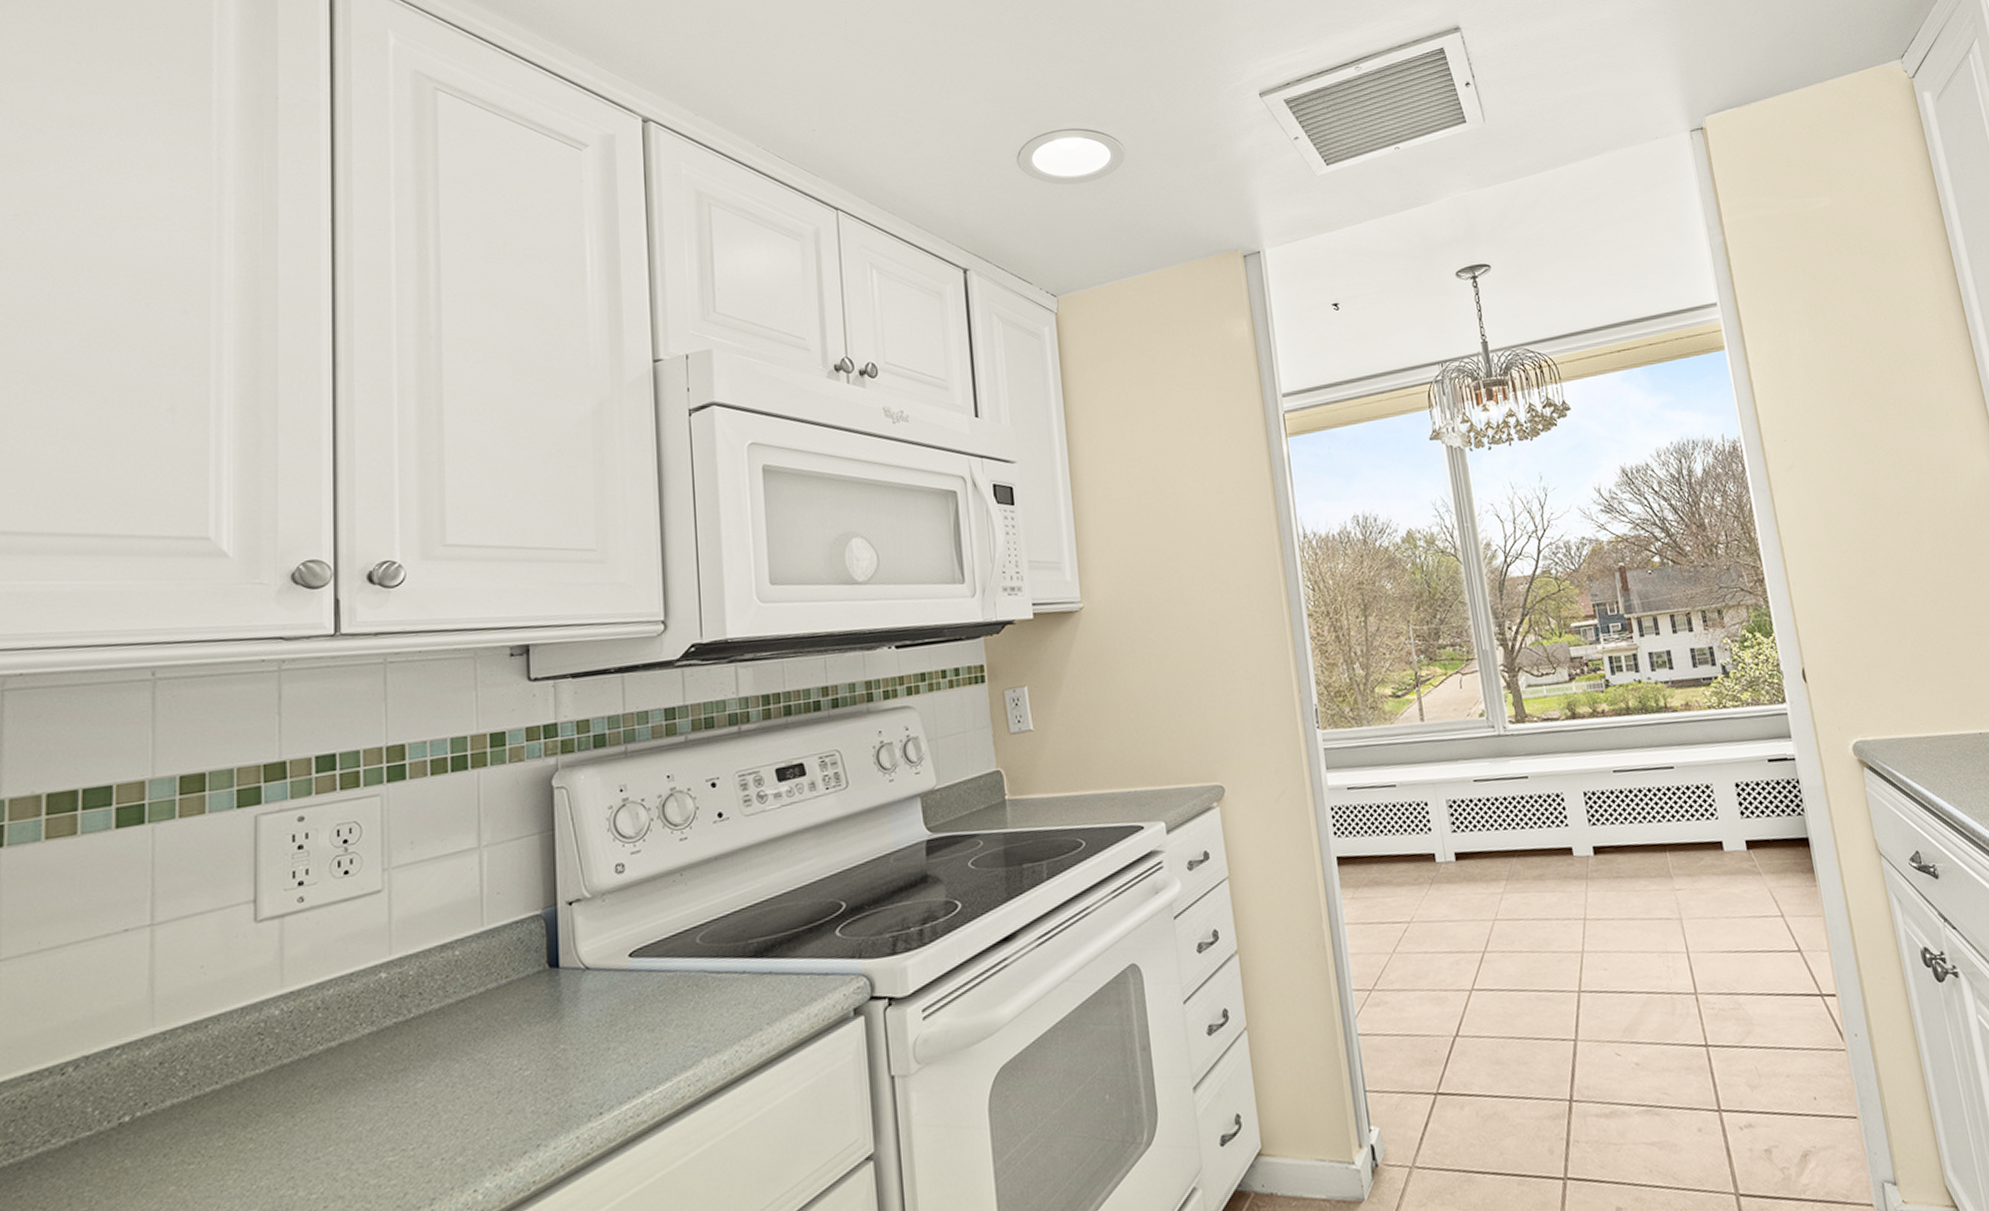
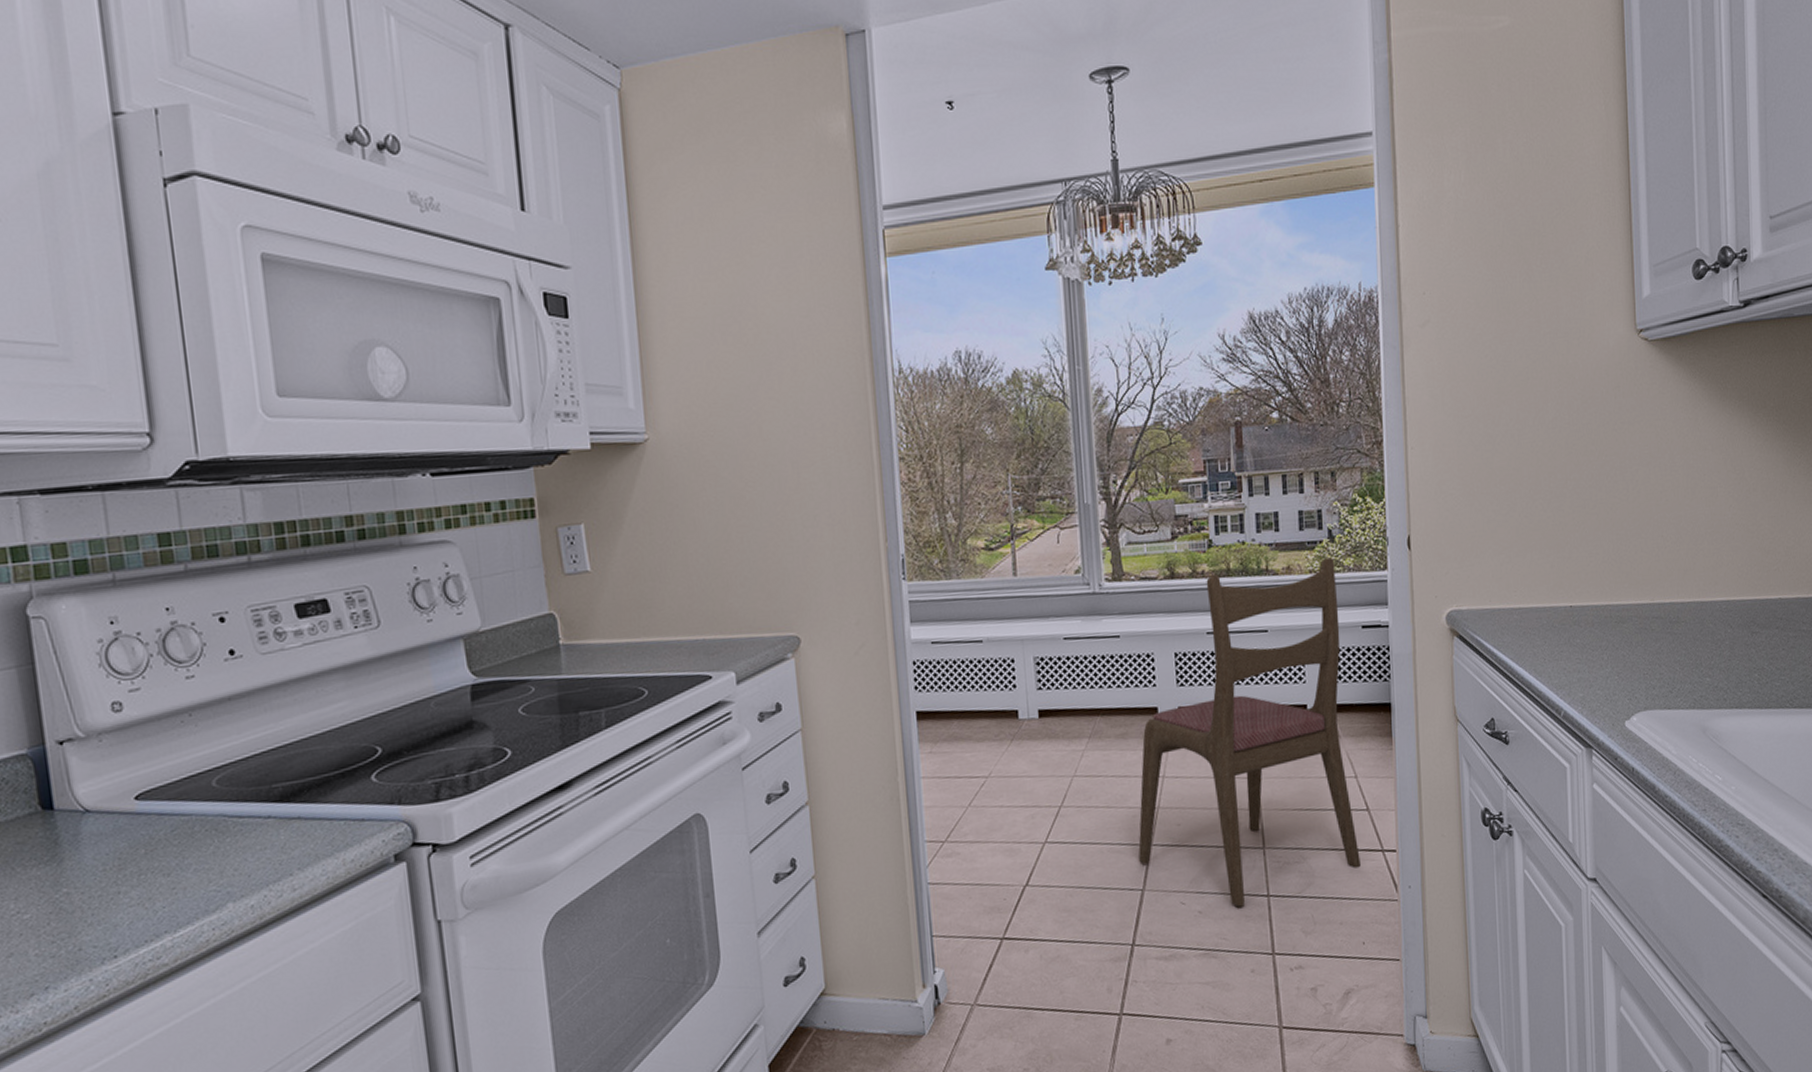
dining chair: none [1560,693,1801,1059] -> present [1138,557,1361,907]

